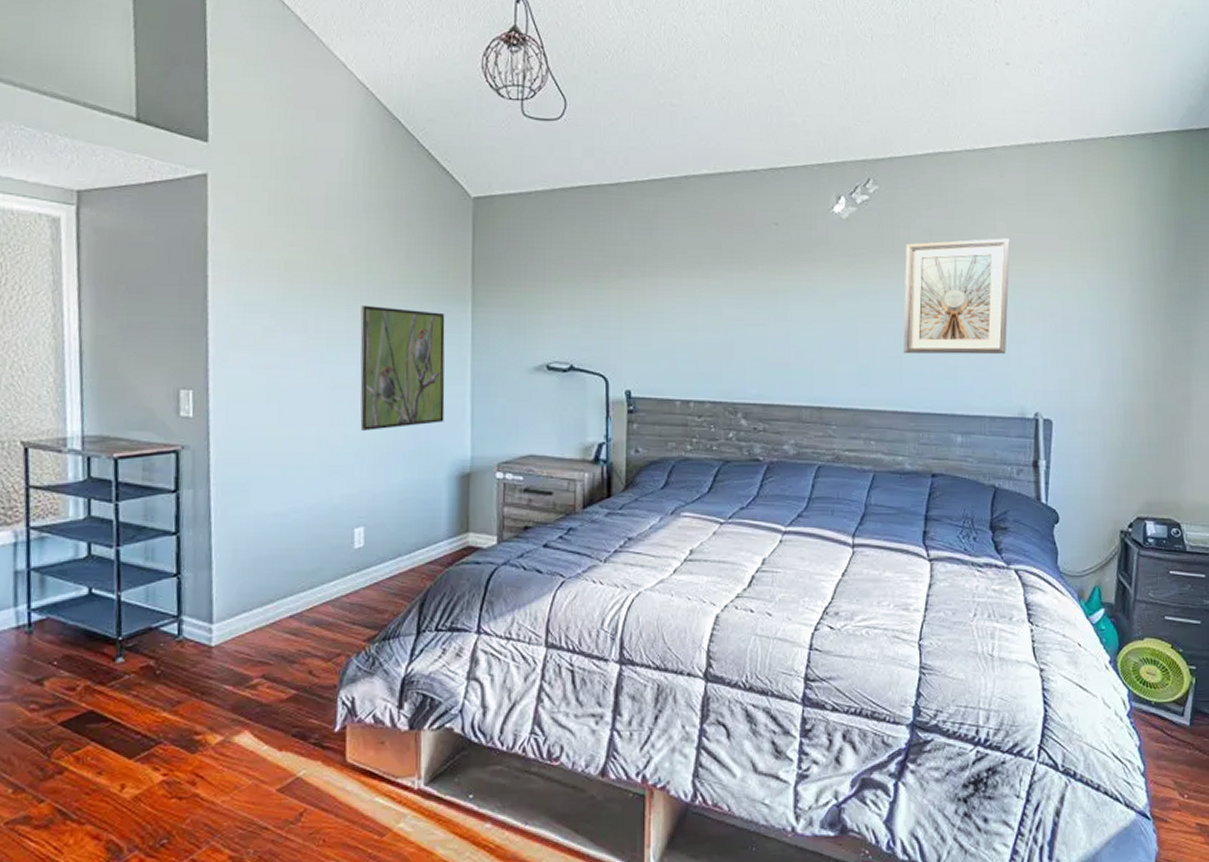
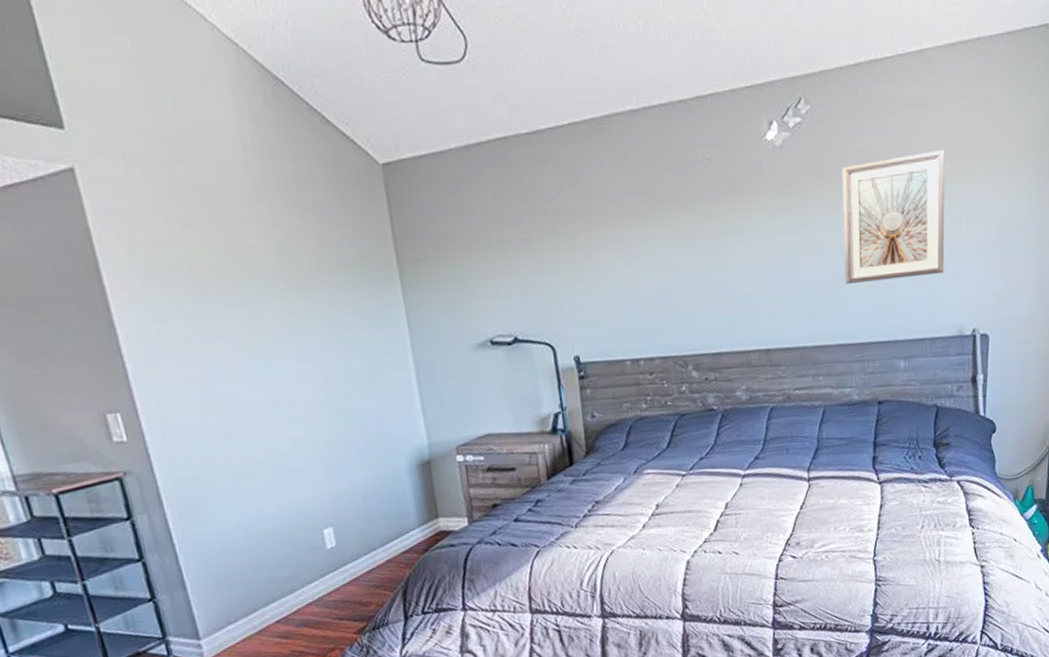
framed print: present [360,305,445,431] -> none [282,297,394,432]

